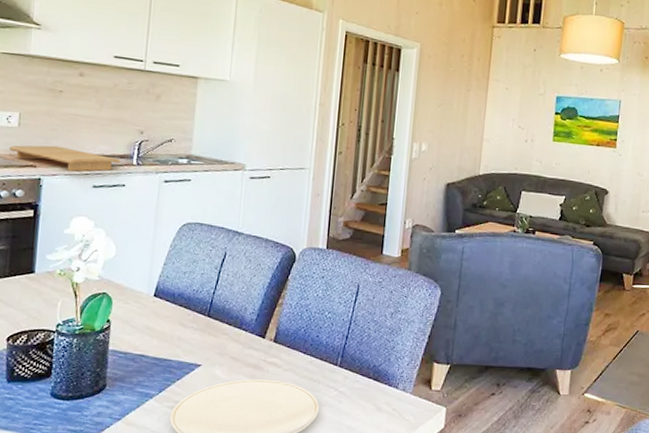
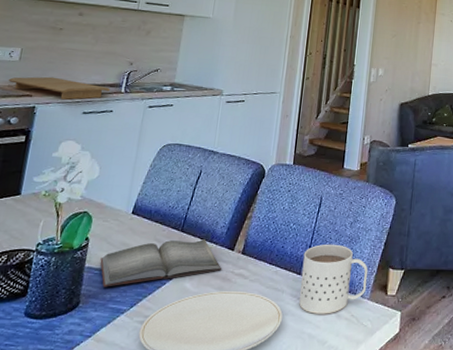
hardback book: none [124,325,254,371] -> present [100,239,222,287]
mug: none [337,334,411,407] -> present [299,244,369,314]

